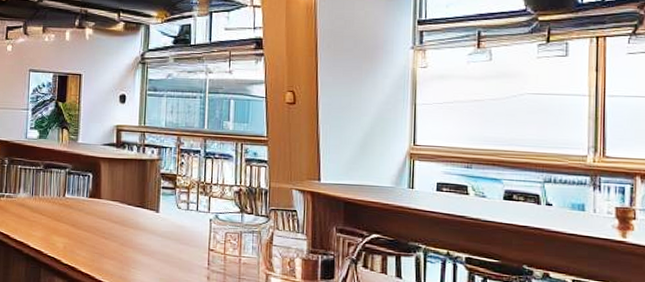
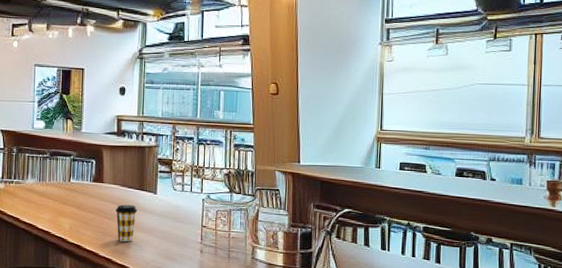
coffee cup: none [113,223,138,265] -> present [115,204,138,242]

